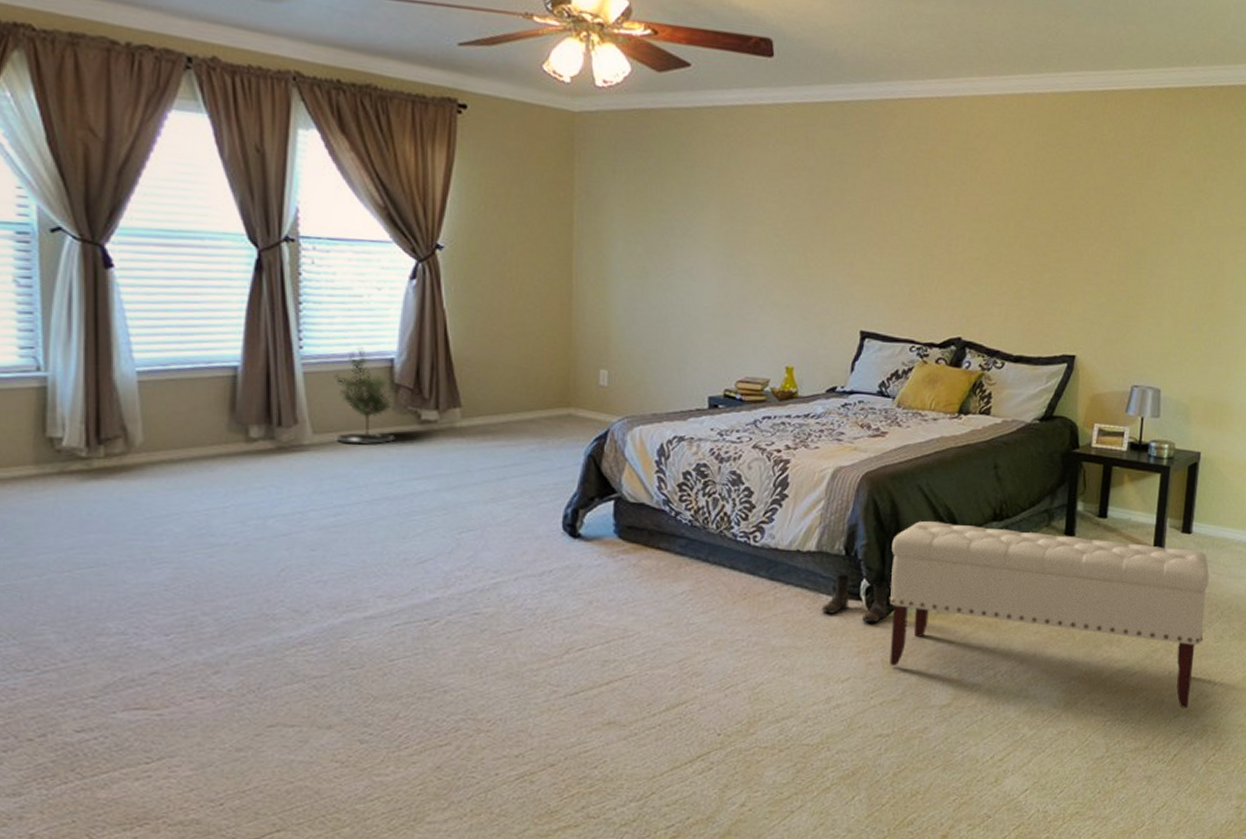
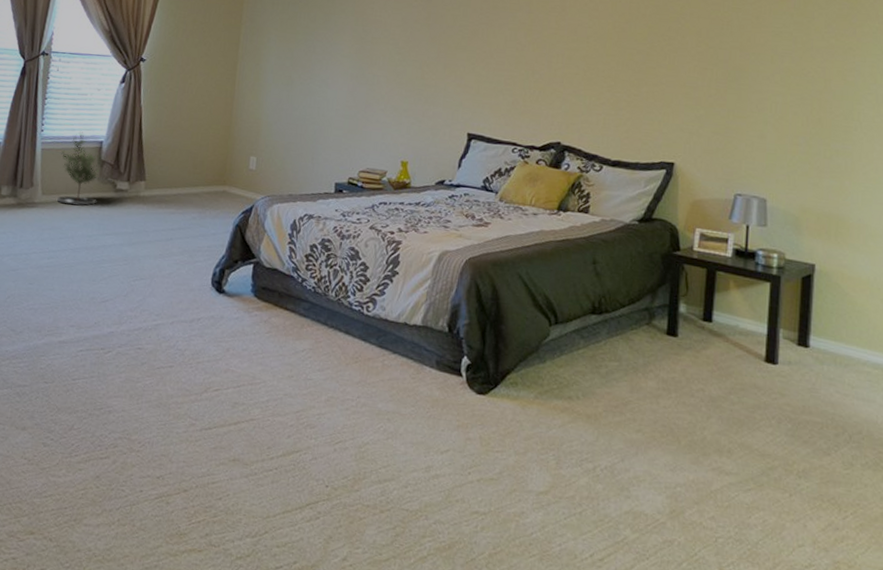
boots: present [821,575,890,623] -> none [424,349,489,400]
bench: present [889,521,1209,708] -> none [487,307,832,539]

